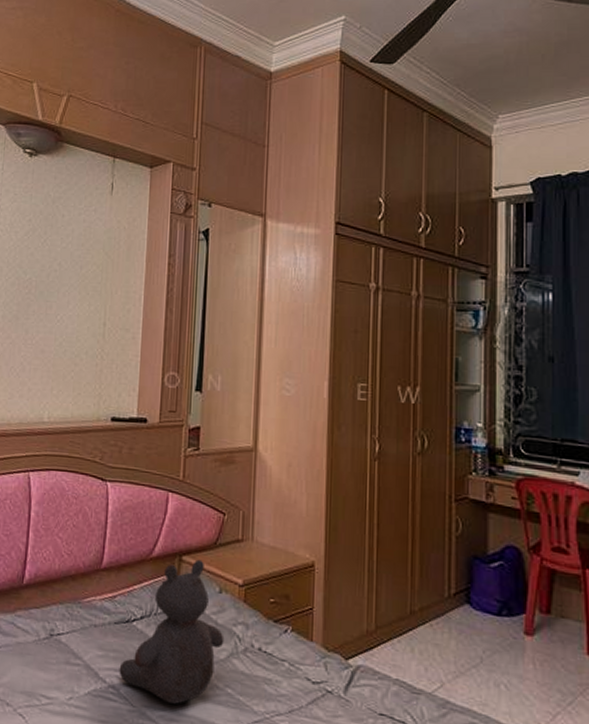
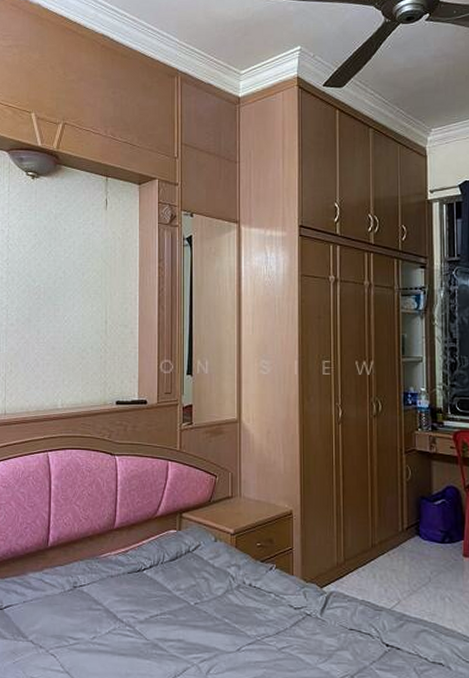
teddy bear: present [119,559,225,704] -> none [134,515,221,635]

